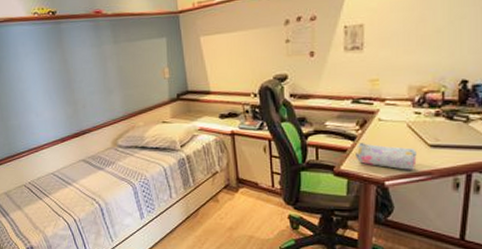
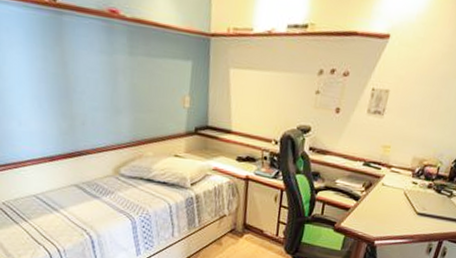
pencil case: present [355,142,417,170] -> none [355,202,406,233]

